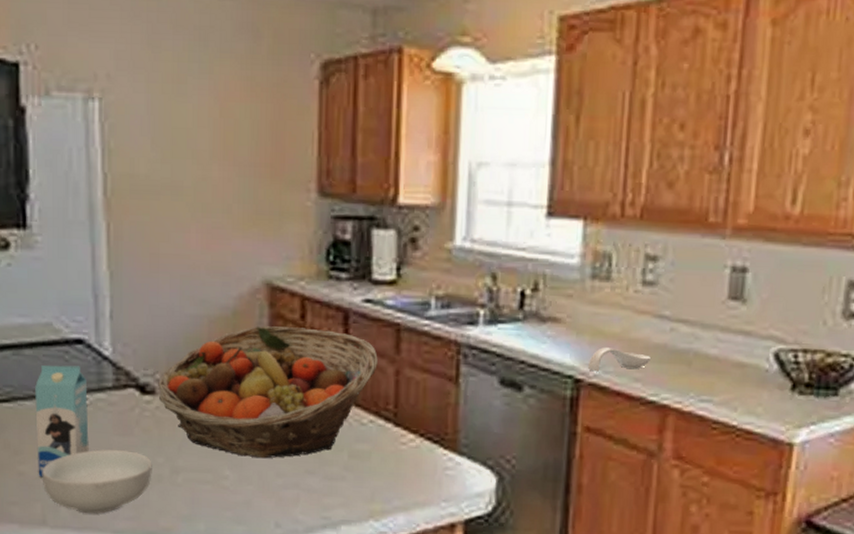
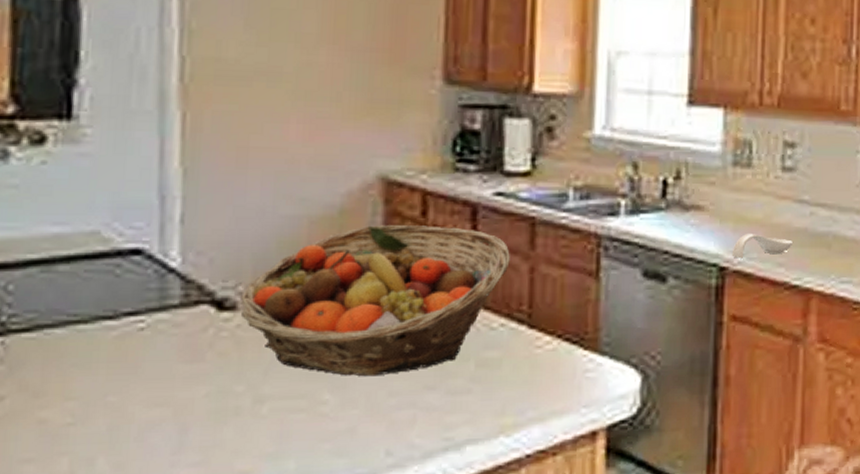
milk carton: present [35,365,89,477] -> none [67,281,145,424]
cereal bowl: present [42,449,152,514] -> none [72,380,229,465]

